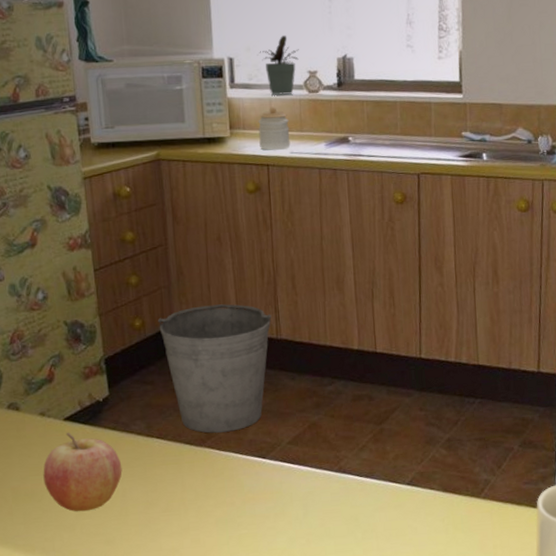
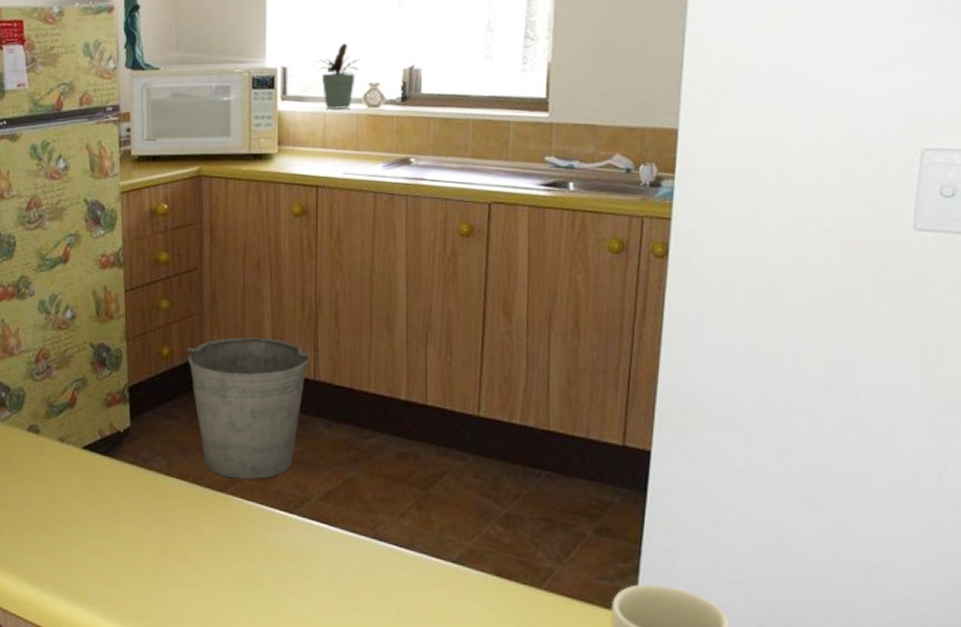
fruit: present [43,433,122,512] -> none [58,463,138,549]
jar: present [258,106,291,151] -> none [309,121,344,170]

